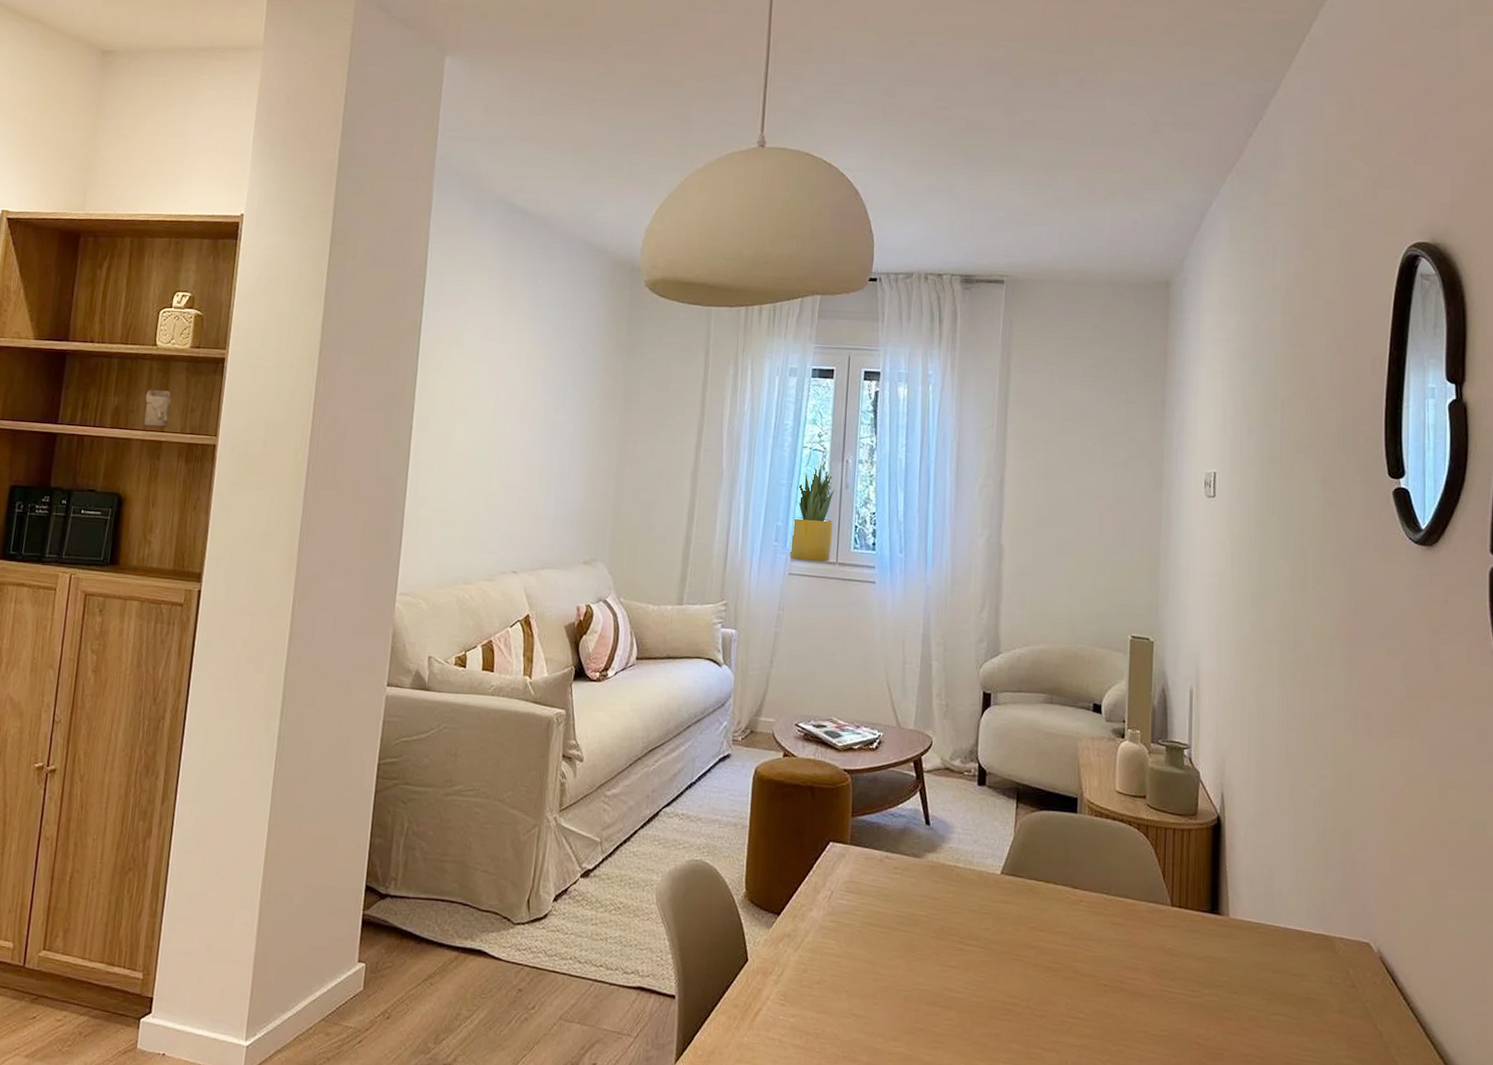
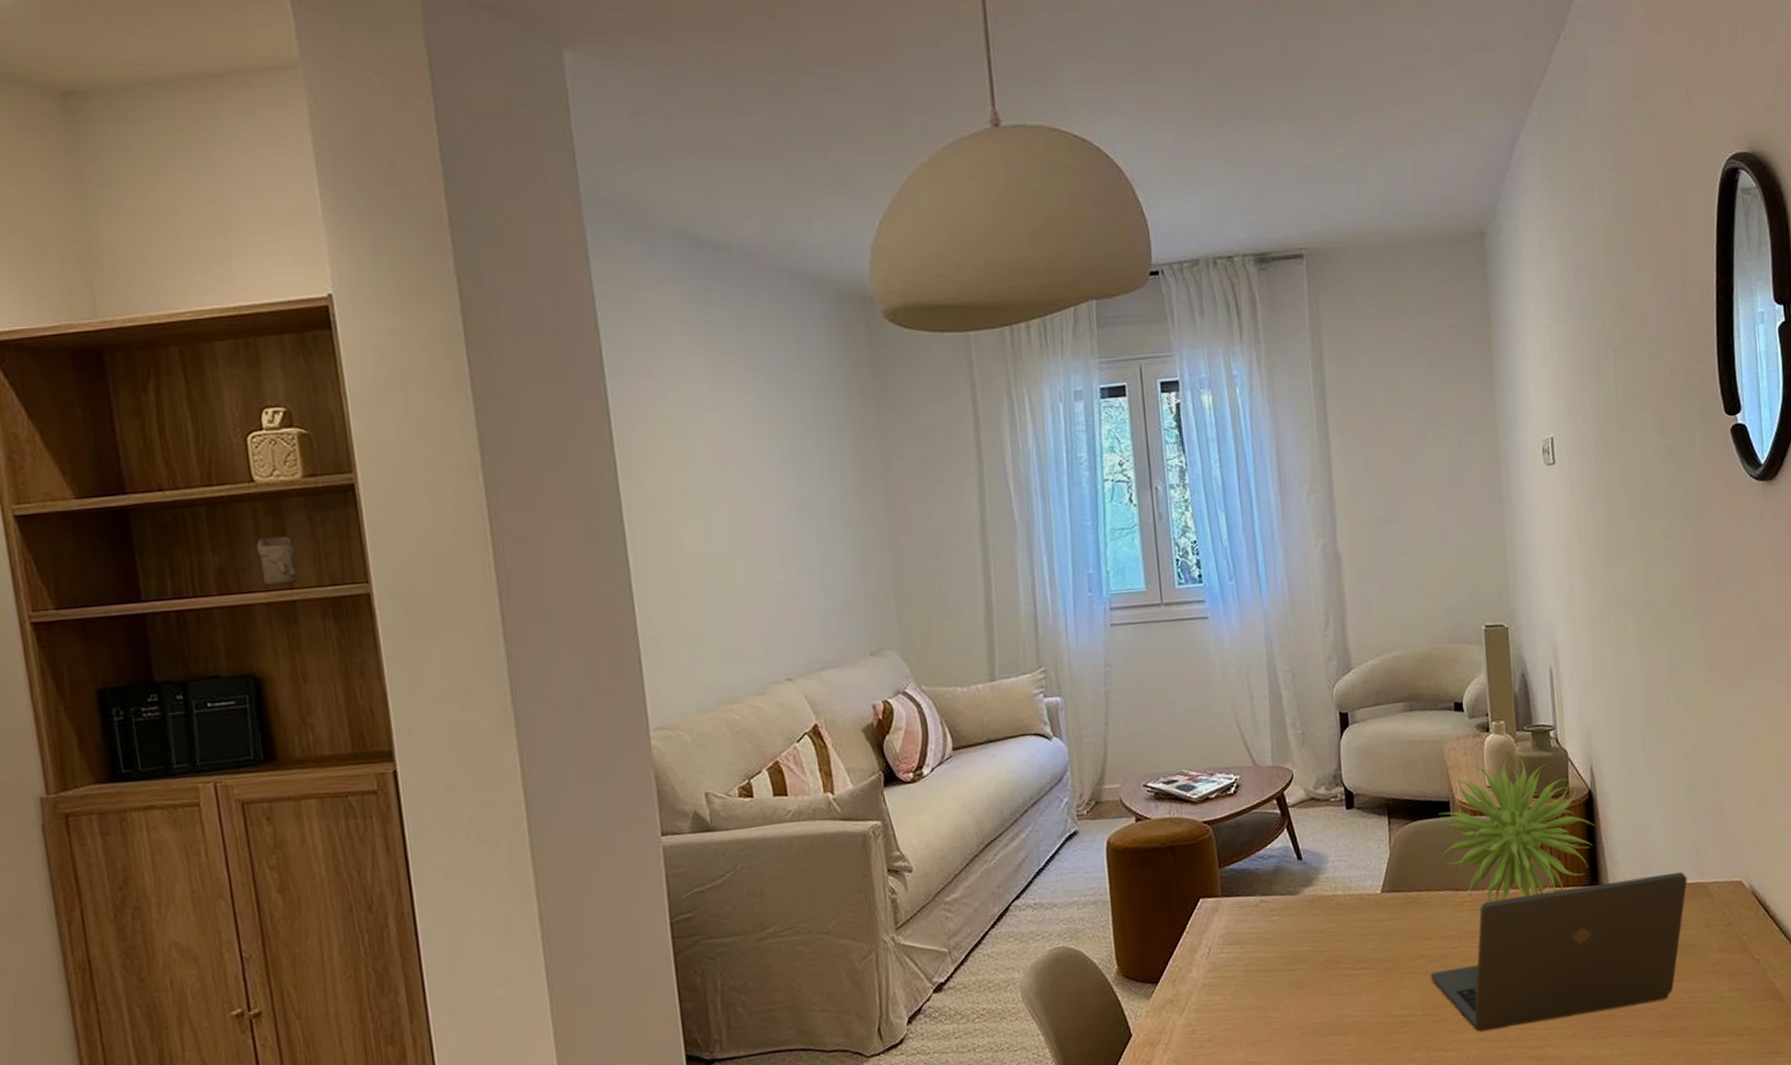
planter: present [789,461,835,563] -> none [1104,493,1154,609]
laptop: none [1038,906,1312,1051] -> present [1430,871,1688,1031]
plant: none [1062,763,1220,912] -> present [1437,753,1595,902]

